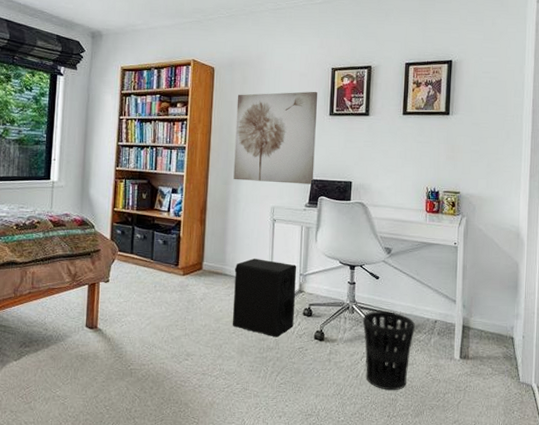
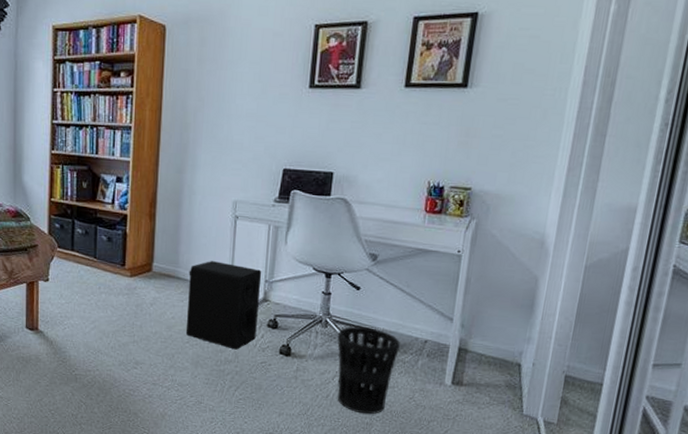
wall art: present [233,91,317,185] -> none [188,56,295,175]

